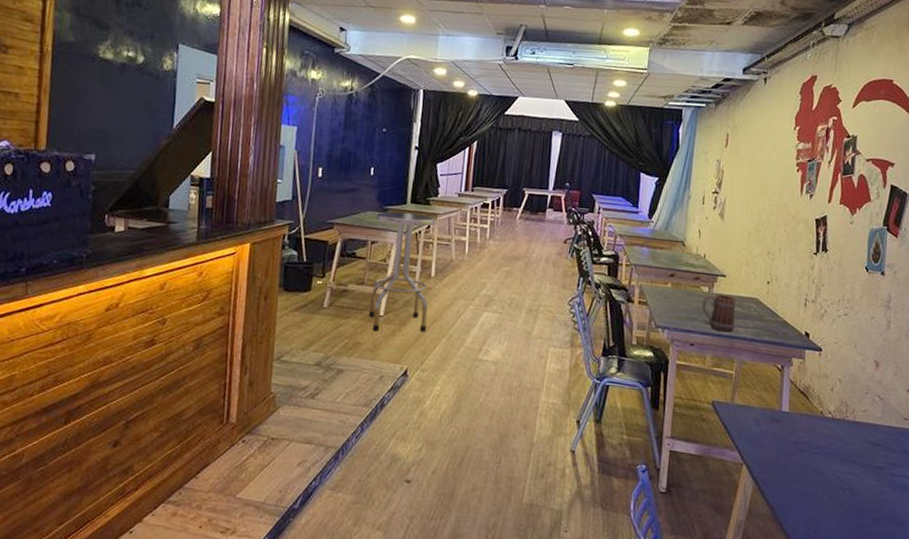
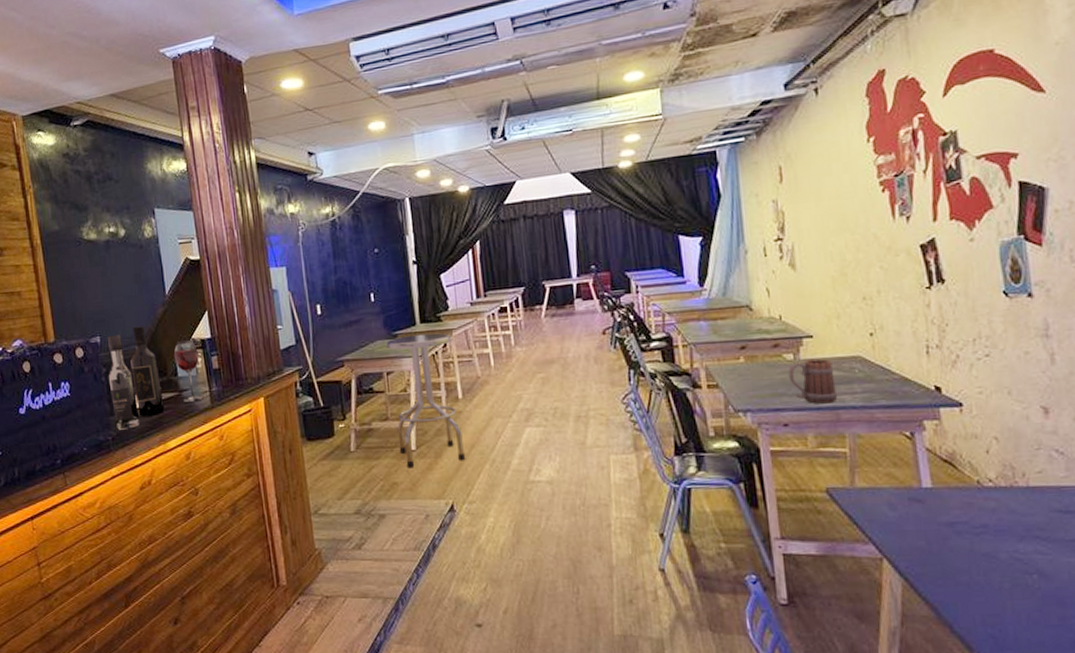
bottle: none [93,155,122,251] -> present [108,335,141,430]
wine bottle: none [120,152,151,242] -> present [130,326,165,416]
wineglass: none [168,174,195,235] -> present [173,339,204,402]

